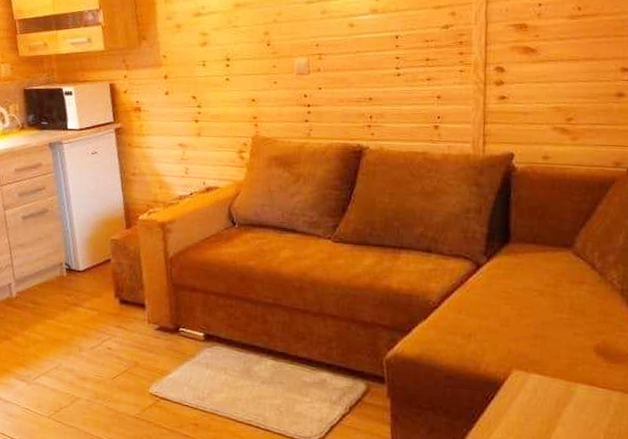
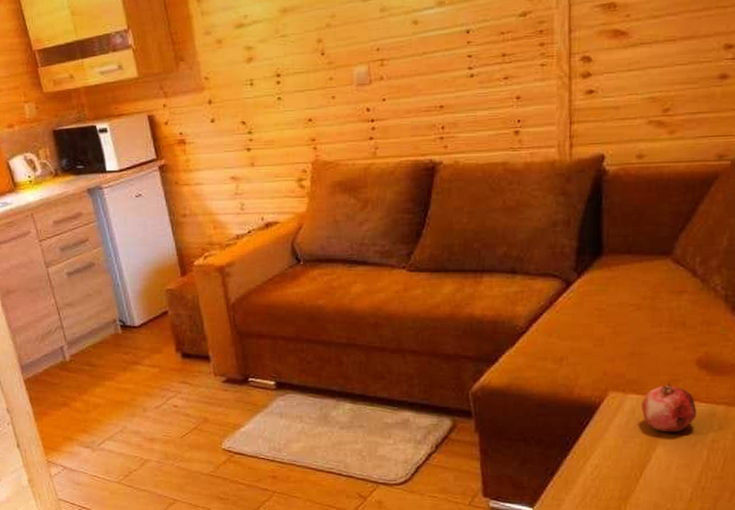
fruit: none [543,366,595,414] -> present [641,383,697,433]

